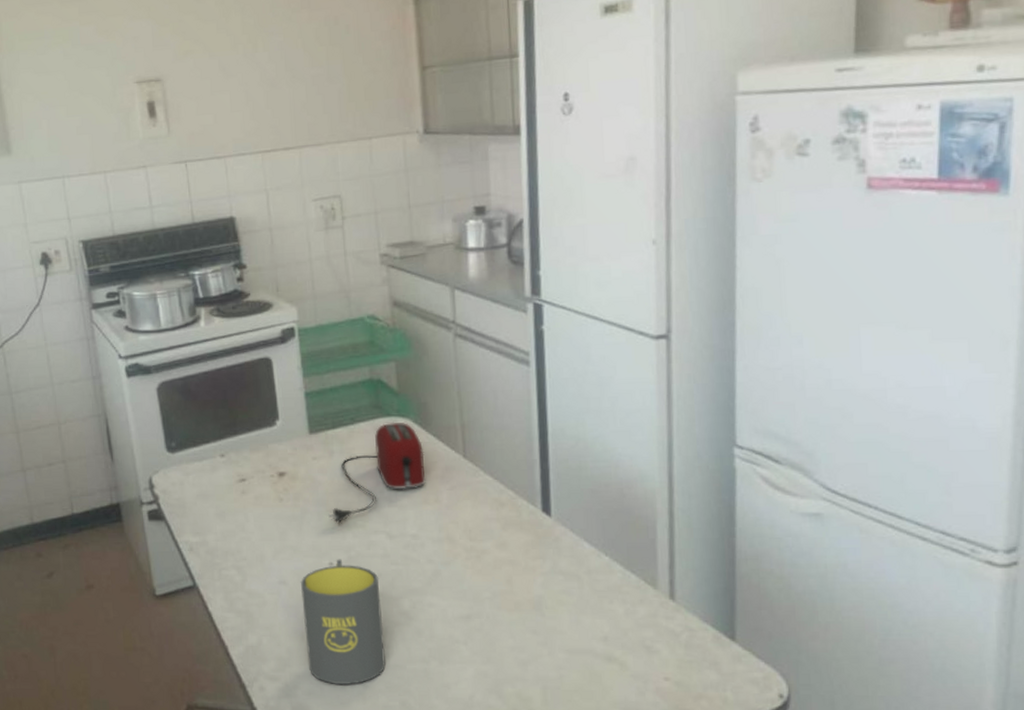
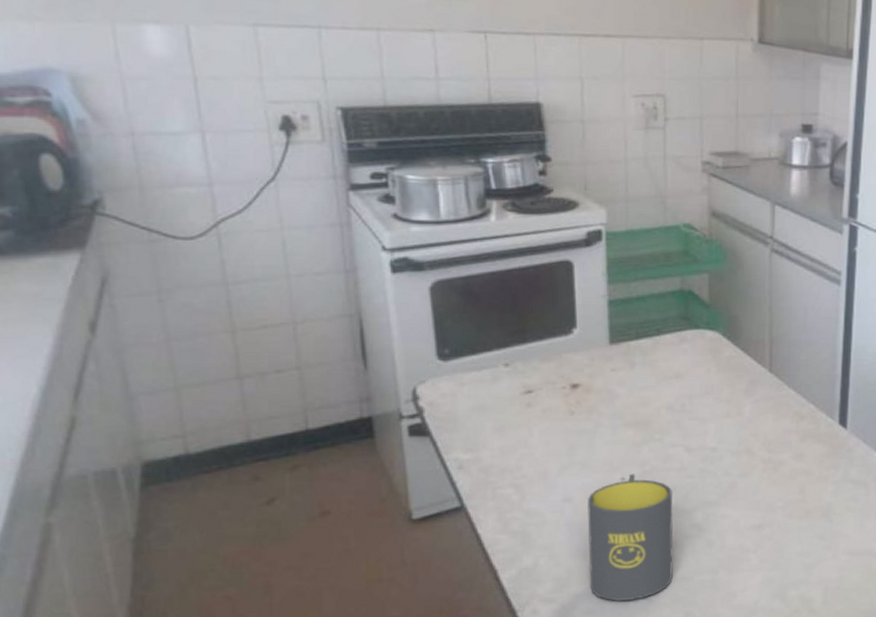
toaster: present [328,422,426,524] -> none [624,334,731,438]

